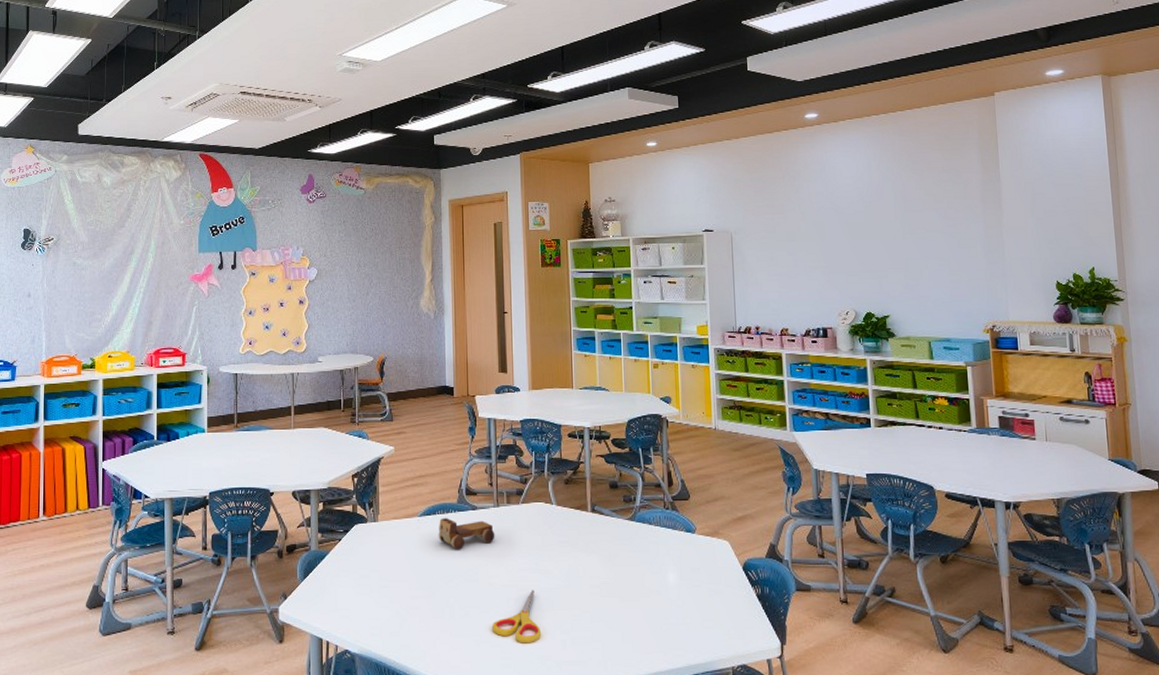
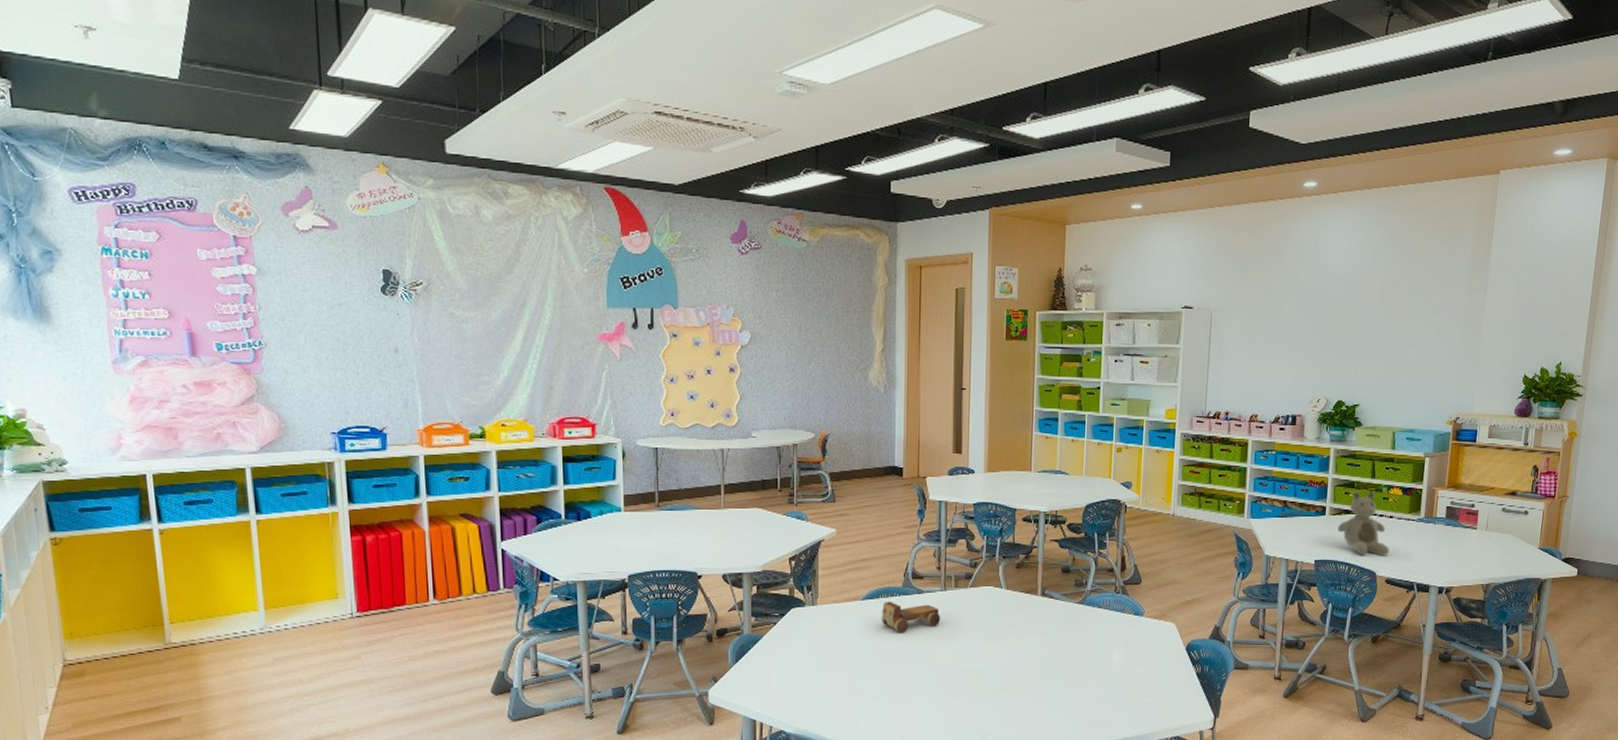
scissors: present [492,590,541,643] -> none [934,671,982,721]
teddy bear: none [884,403,945,468] -> present [1337,492,1390,555]

